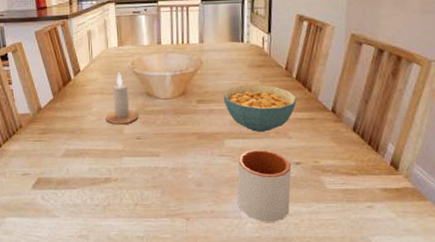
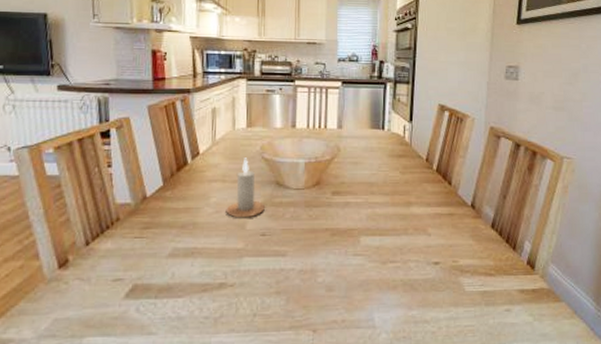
cereal bowl: present [223,84,297,132] -> none [360,176,437,228]
mug: present [237,149,291,222] -> none [371,247,429,331]

